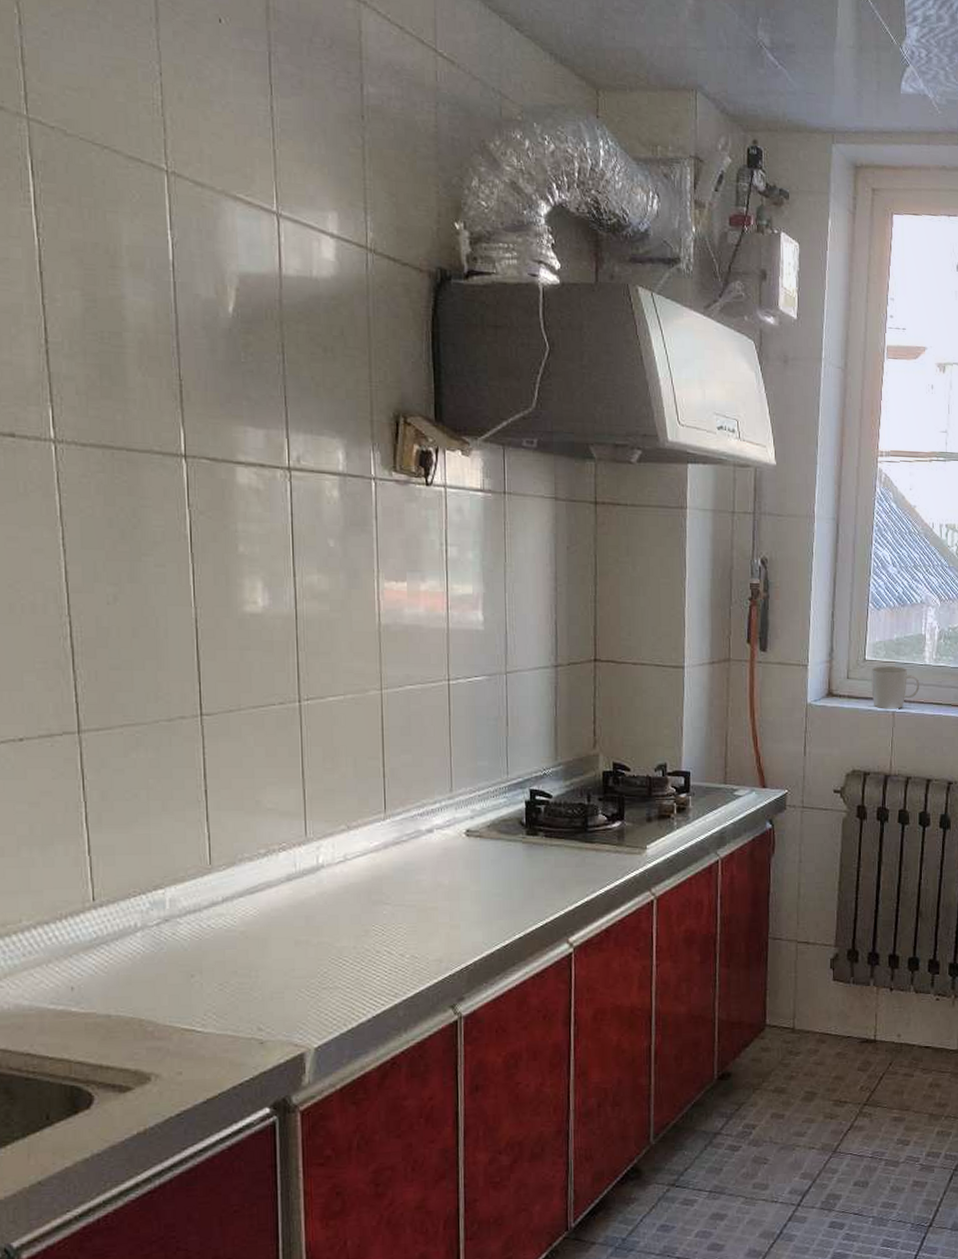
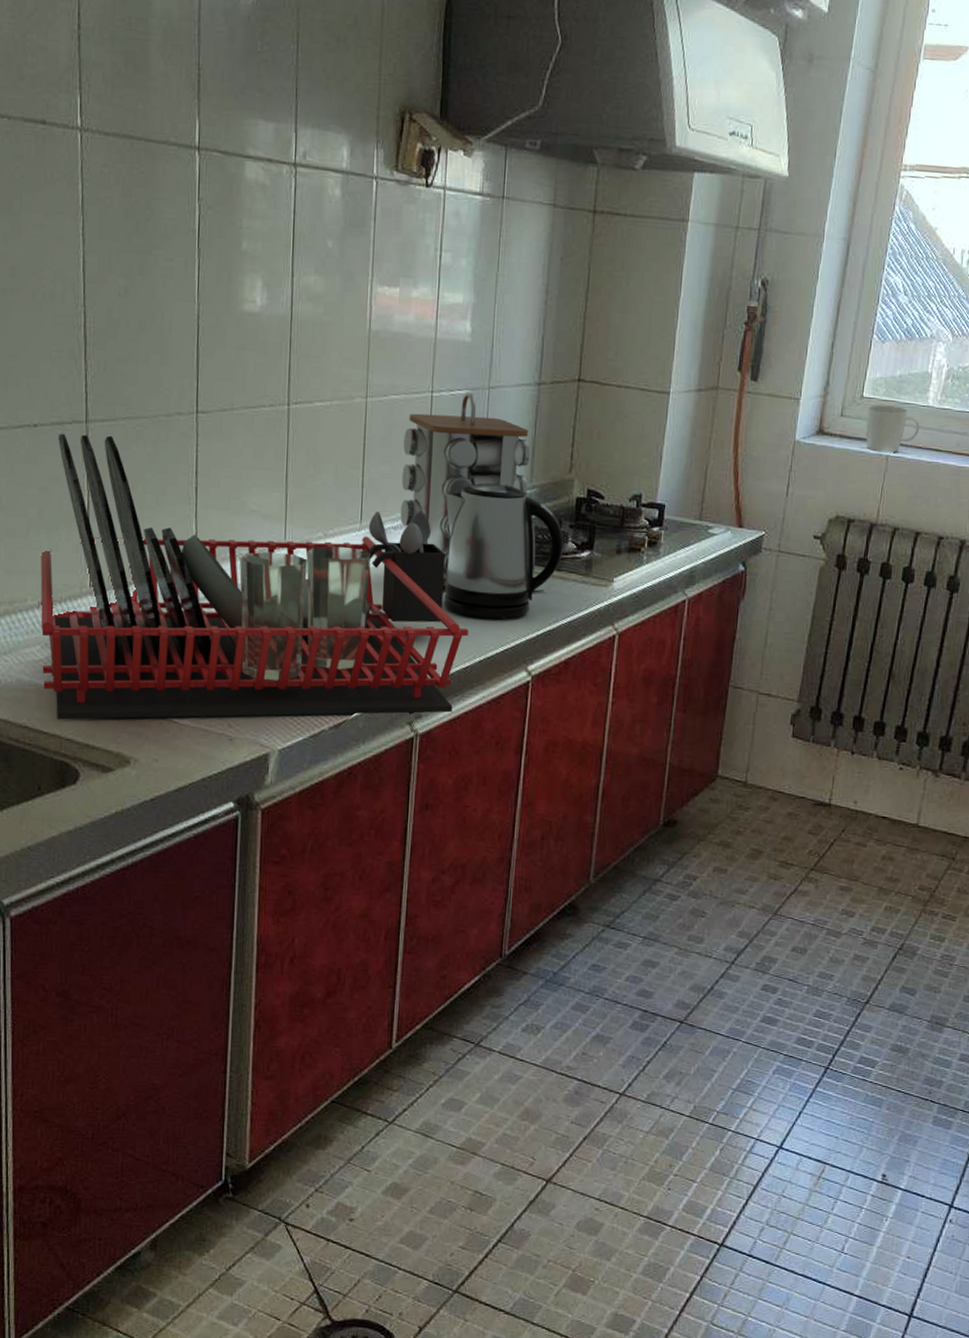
dish rack: none [35,744,506,1042] -> present [38,433,469,720]
spice rack: none [423,677,554,868] -> present [400,391,531,587]
kettle: none [471,763,595,895] -> present [444,482,564,619]

